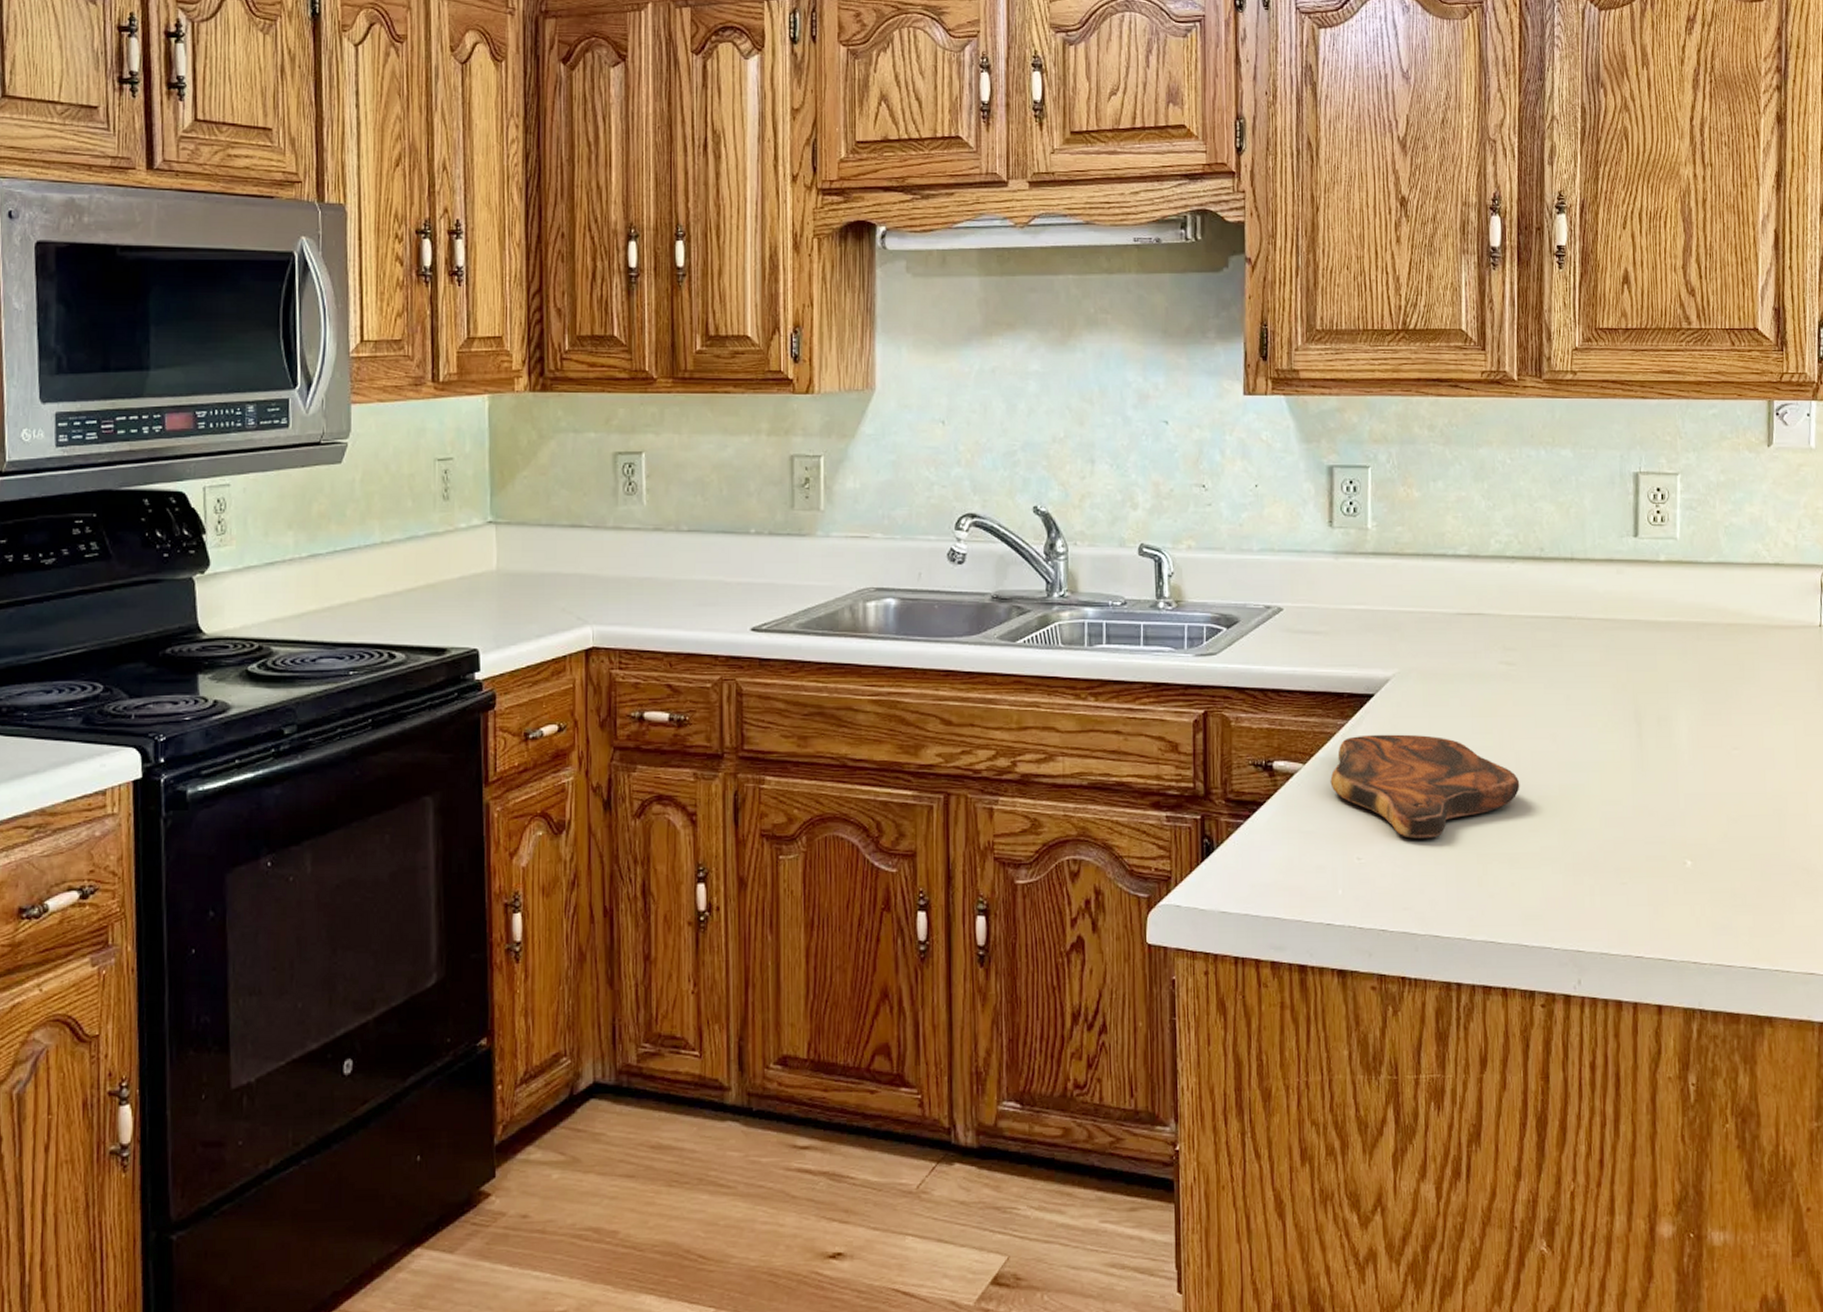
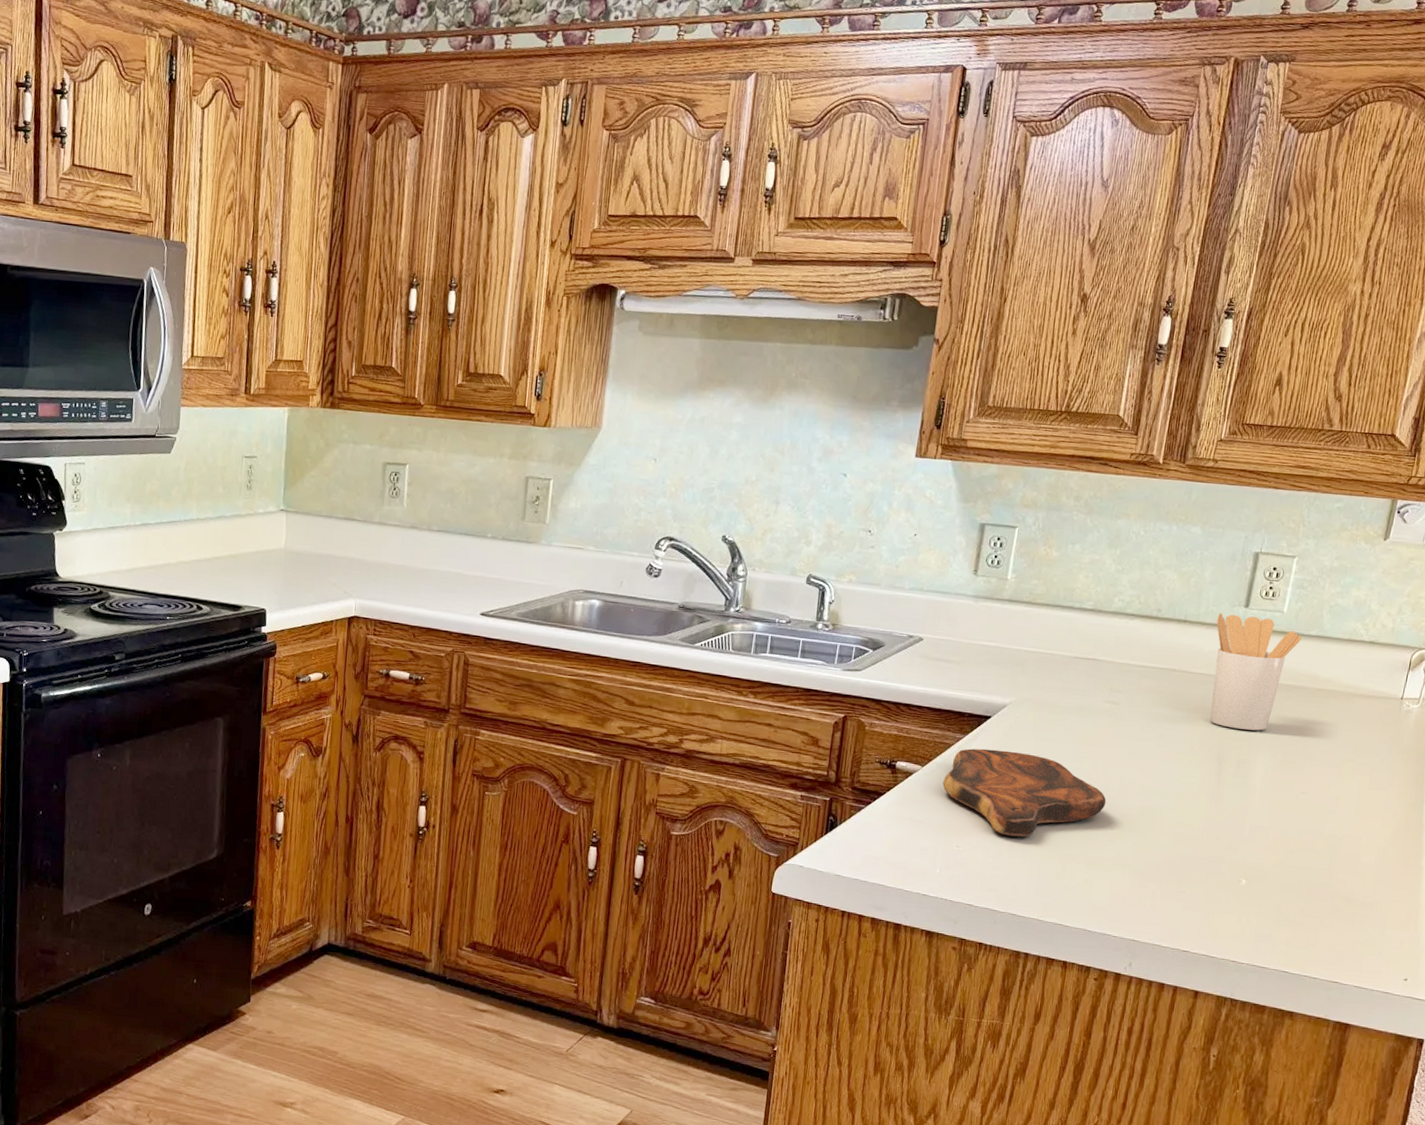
utensil holder: none [1606,546,1702,680] -> present [1210,613,1302,731]

